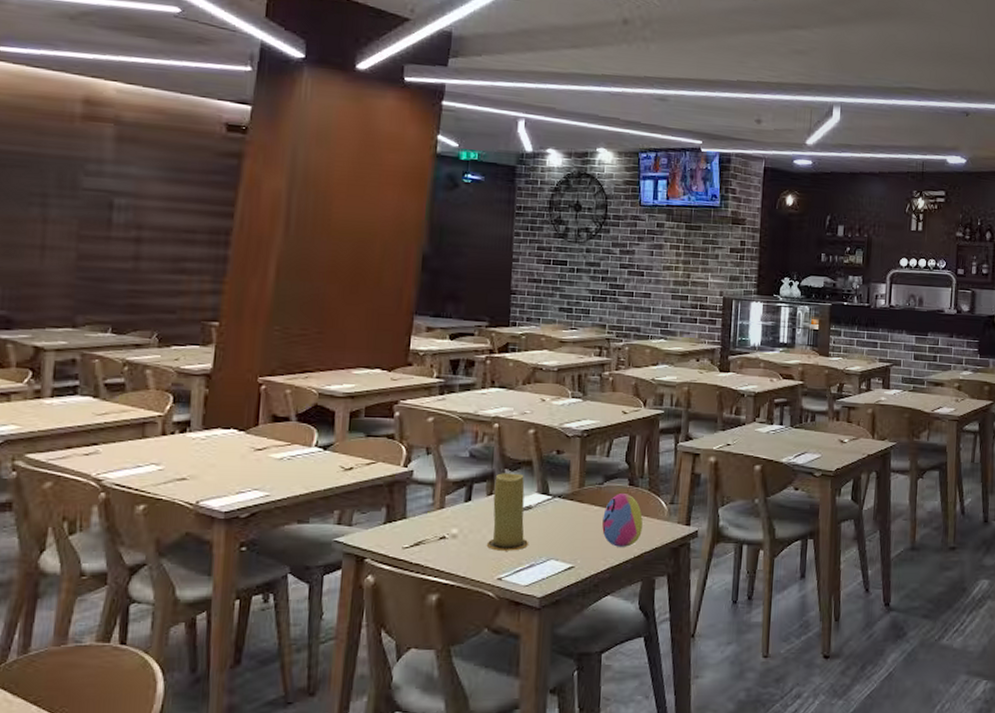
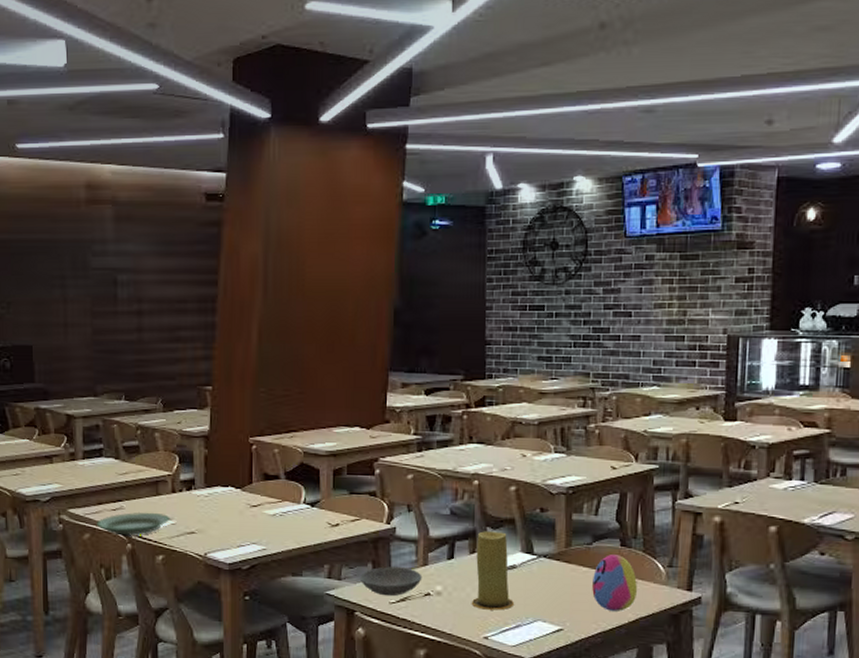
plate: none [63,456,157,484] -> present [97,512,170,536]
bowl: none [371,511,438,541] -> present [359,567,422,597]

